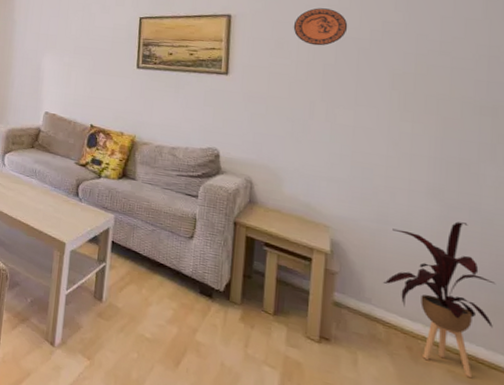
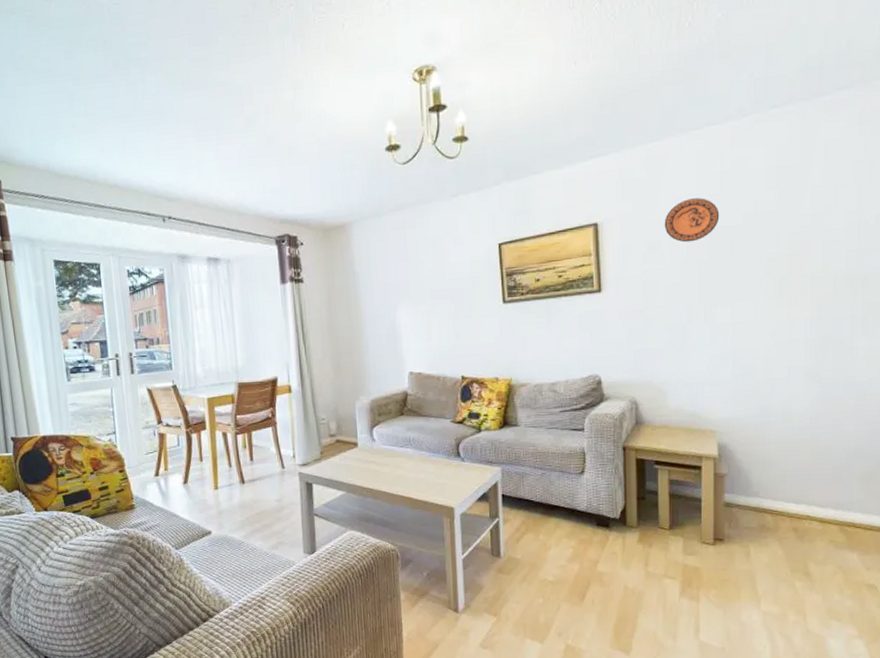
house plant: present [383,221,496,378] -> none [769,399,870,542]

